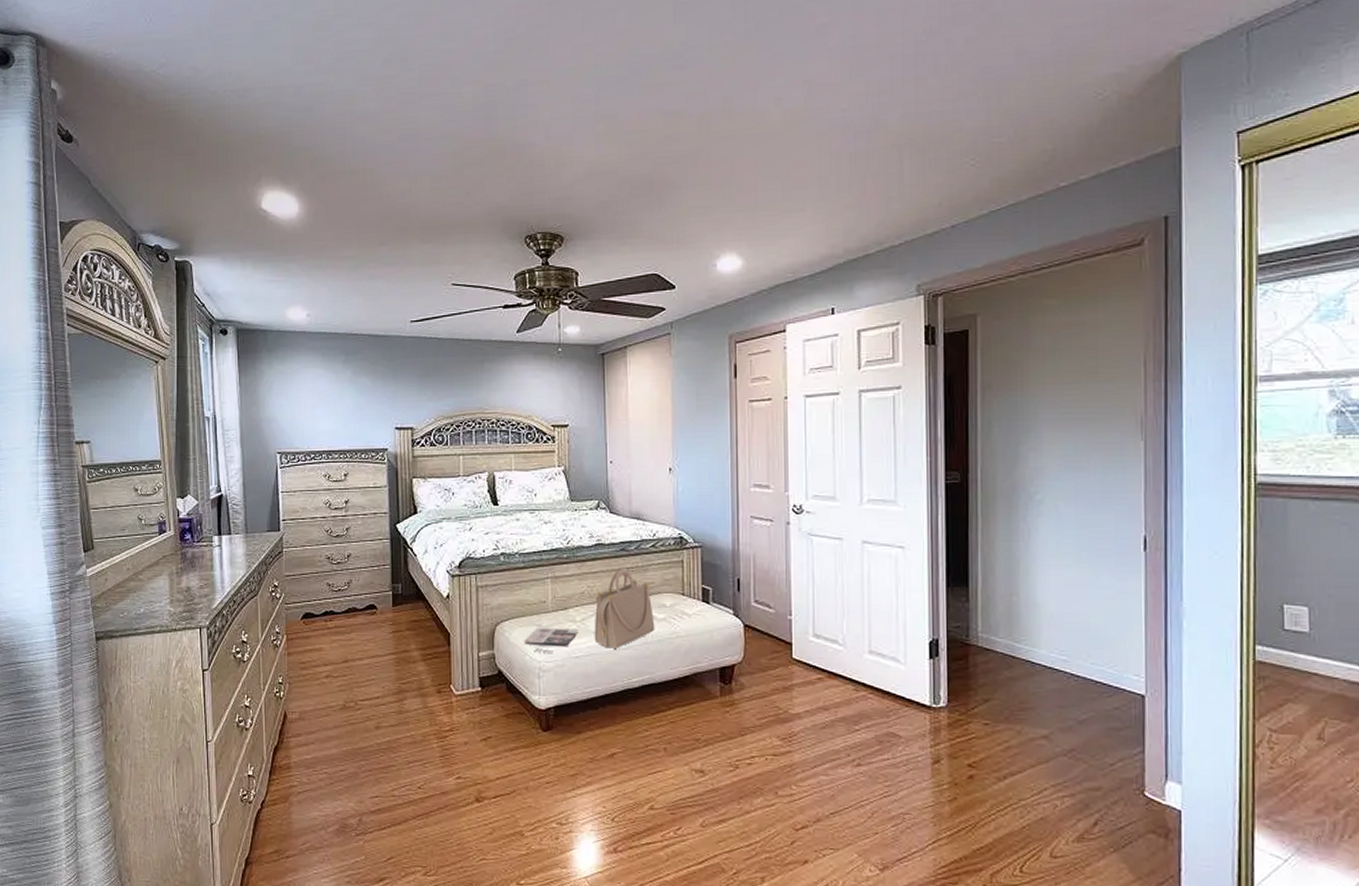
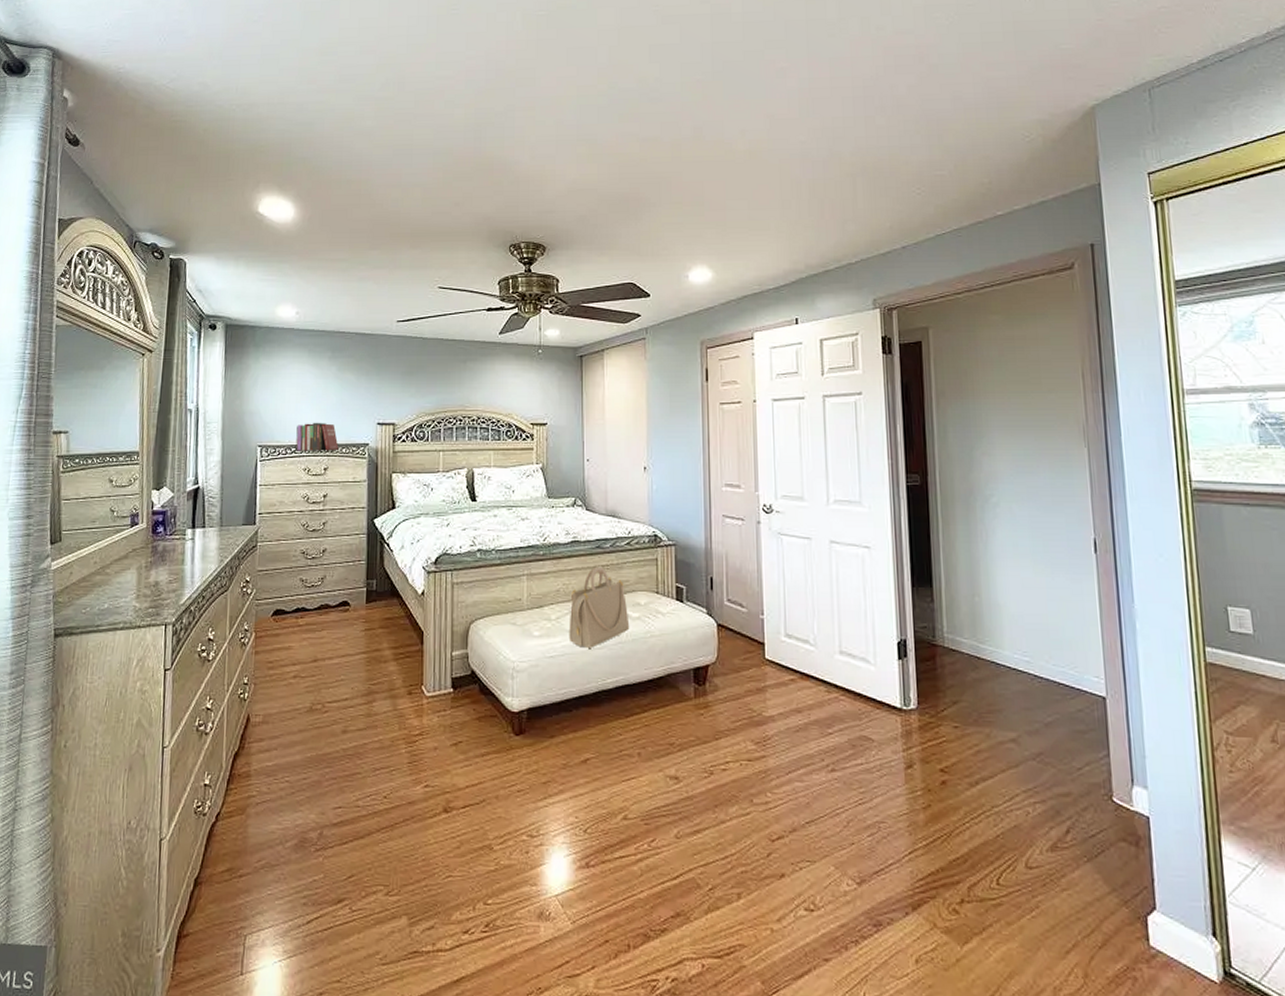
books: none [315,427,358,457] -> present [296,422,339,451]
magazine: present [524,627,578,654] -> none [498,626,553,654]

